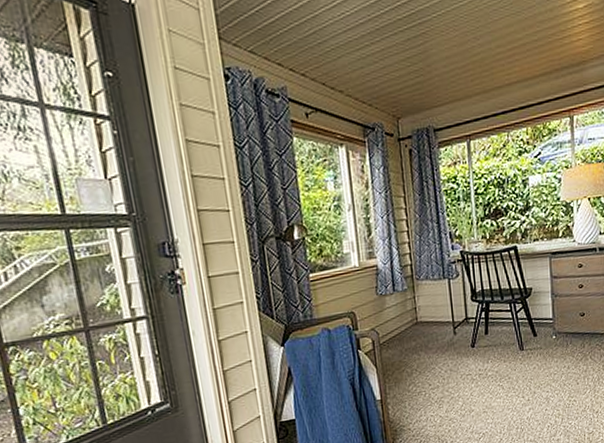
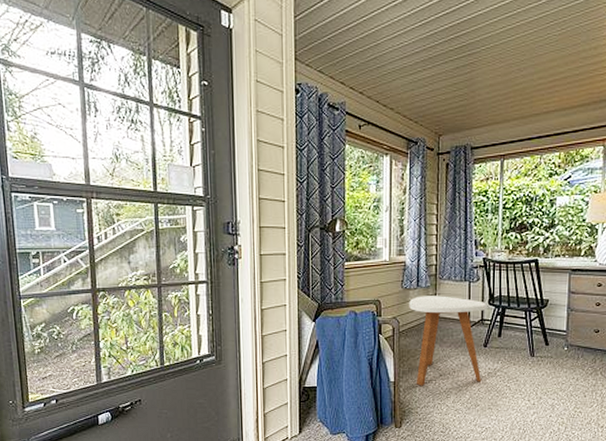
side table: none [386,297,472,400] -> present [409,296,486,386]

